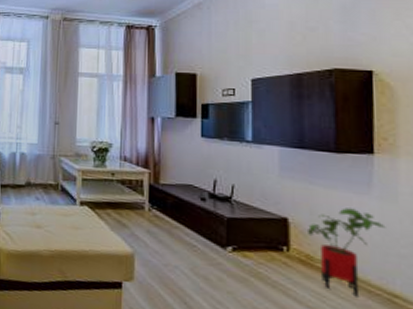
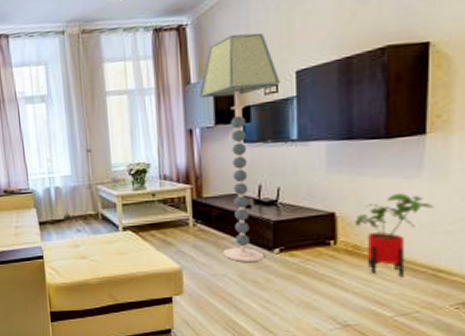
floor lamp: none [163,39,237,258] -> present [200,32,280,263]

